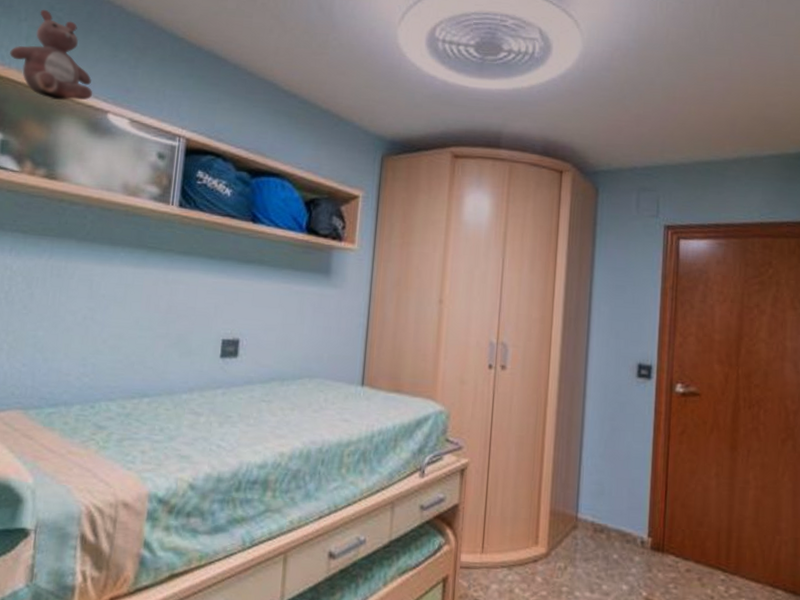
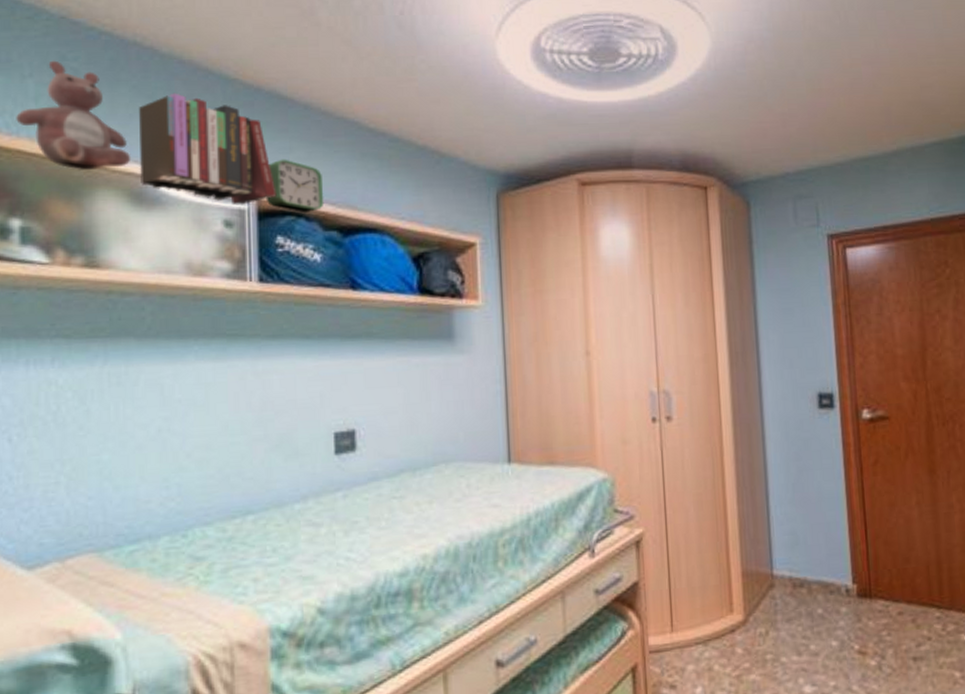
books: none [97,44,203,142] -> present [139,93,277,205]
alarm clock: none [193,108,241,155] -> present [265,159,324,214]

